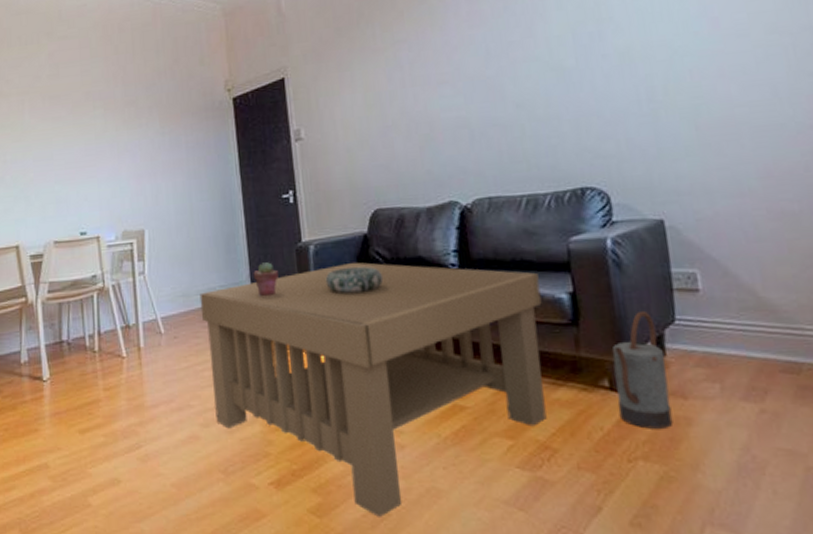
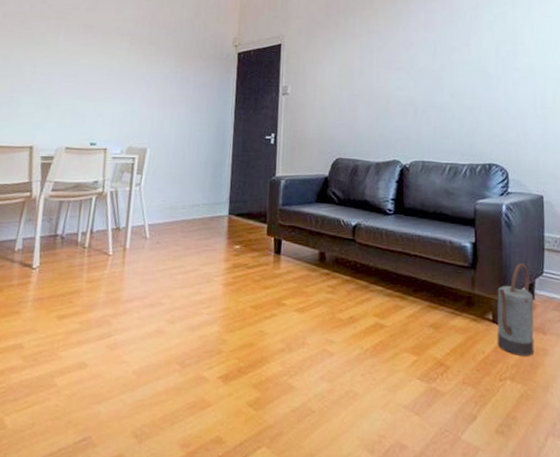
coffee table: present [199,262,547,517] -> none [181,198,451,413]
potted succulent: present [253,262,279,297] -> none [232,189,253,218]
decorative bowl: present [325,267,384,293] -> none [290,202,336,223]

